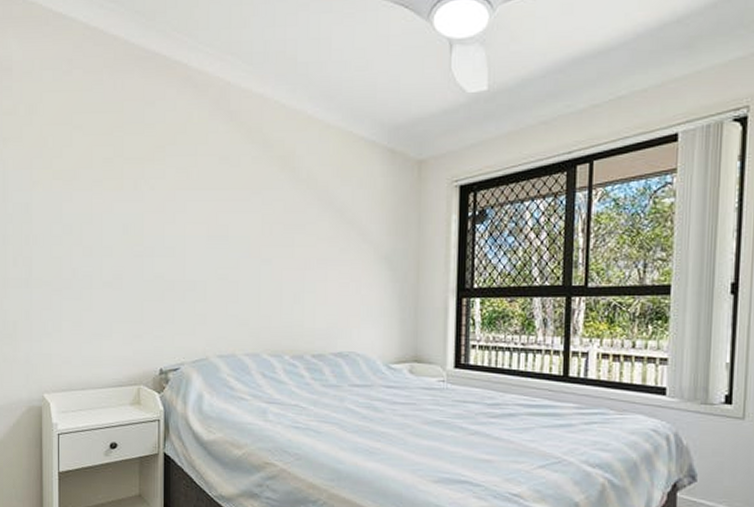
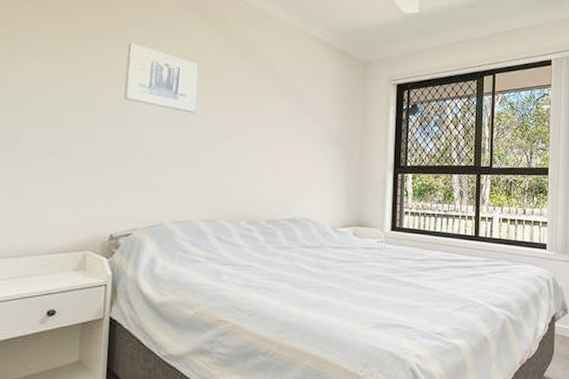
wall art: none [166,164,236,237] -> present [124,43,199,114]

